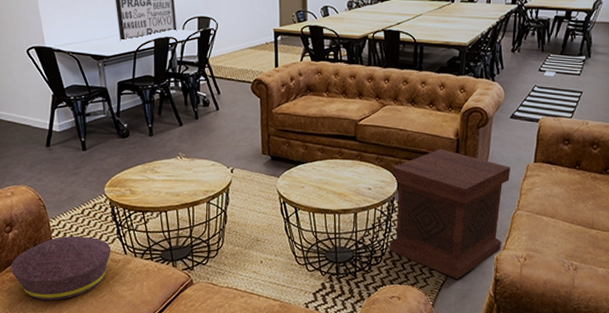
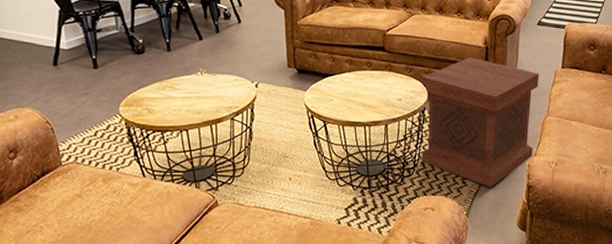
cushion: present [10,235,111,301] -> none [15,159,128,230]

